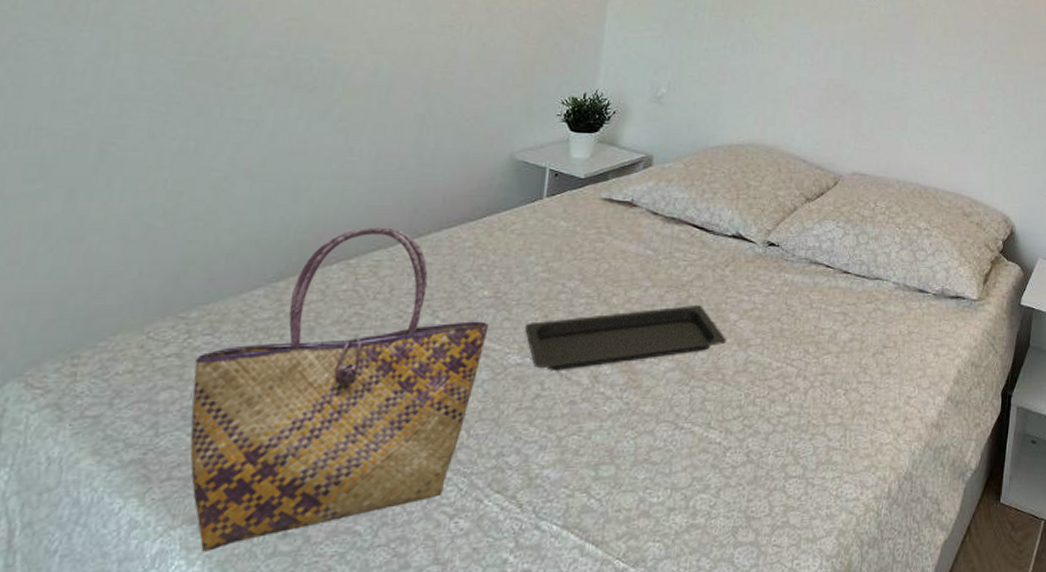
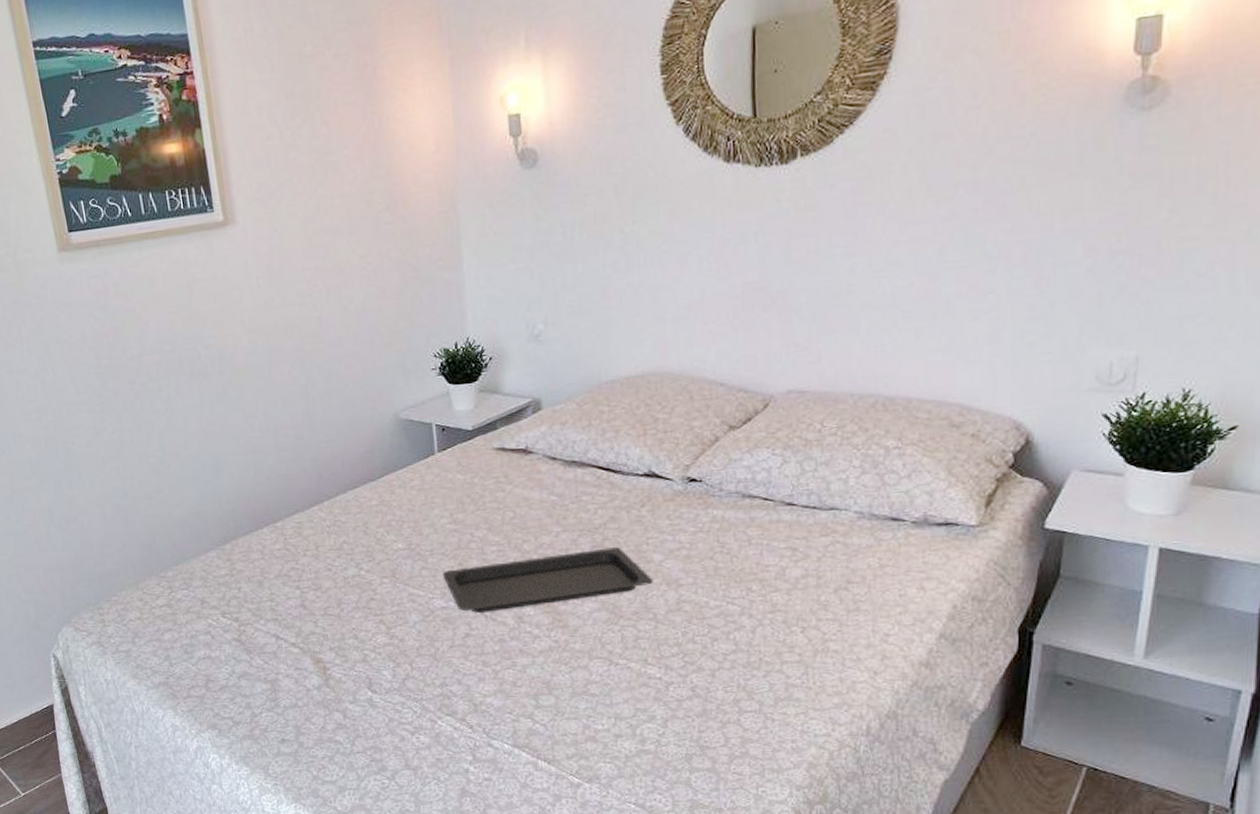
tote bag: present [190,227,489,552] -> none [181,493,410,749]

